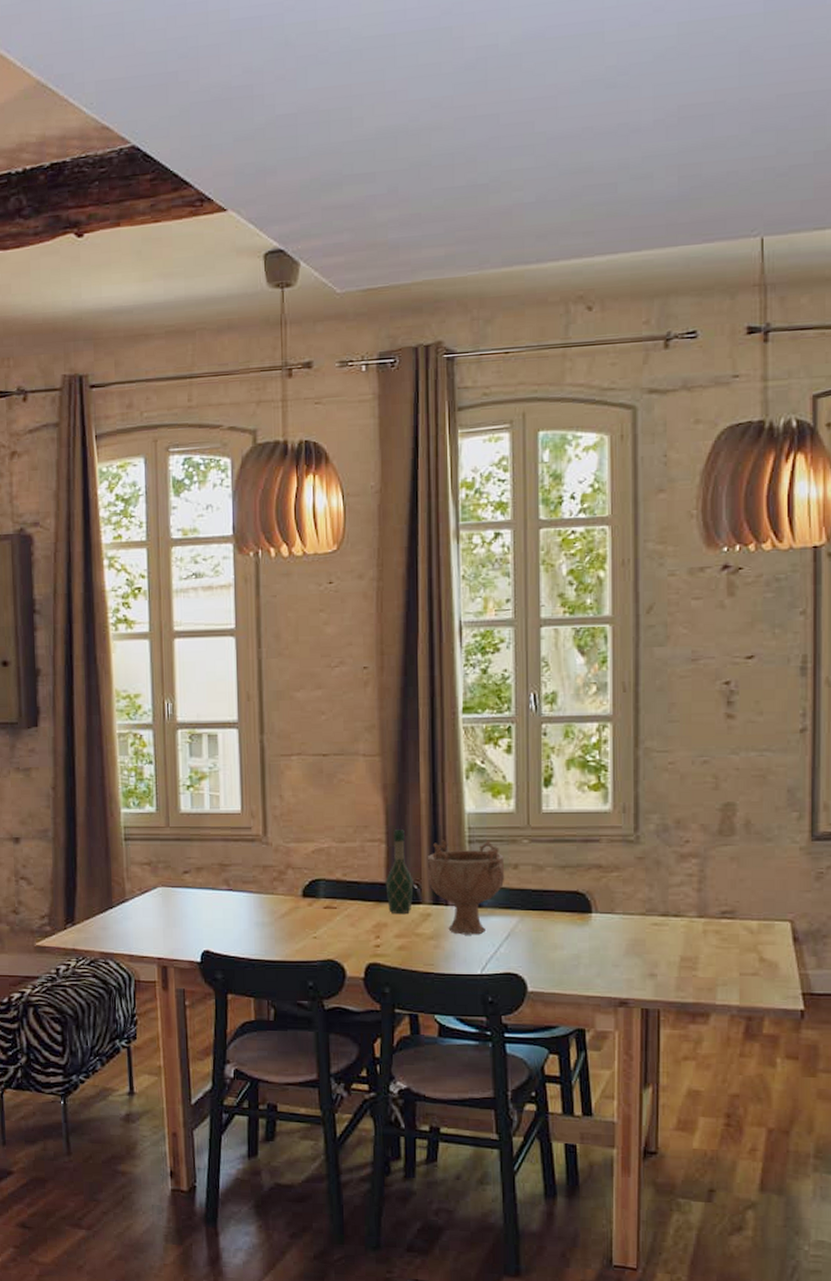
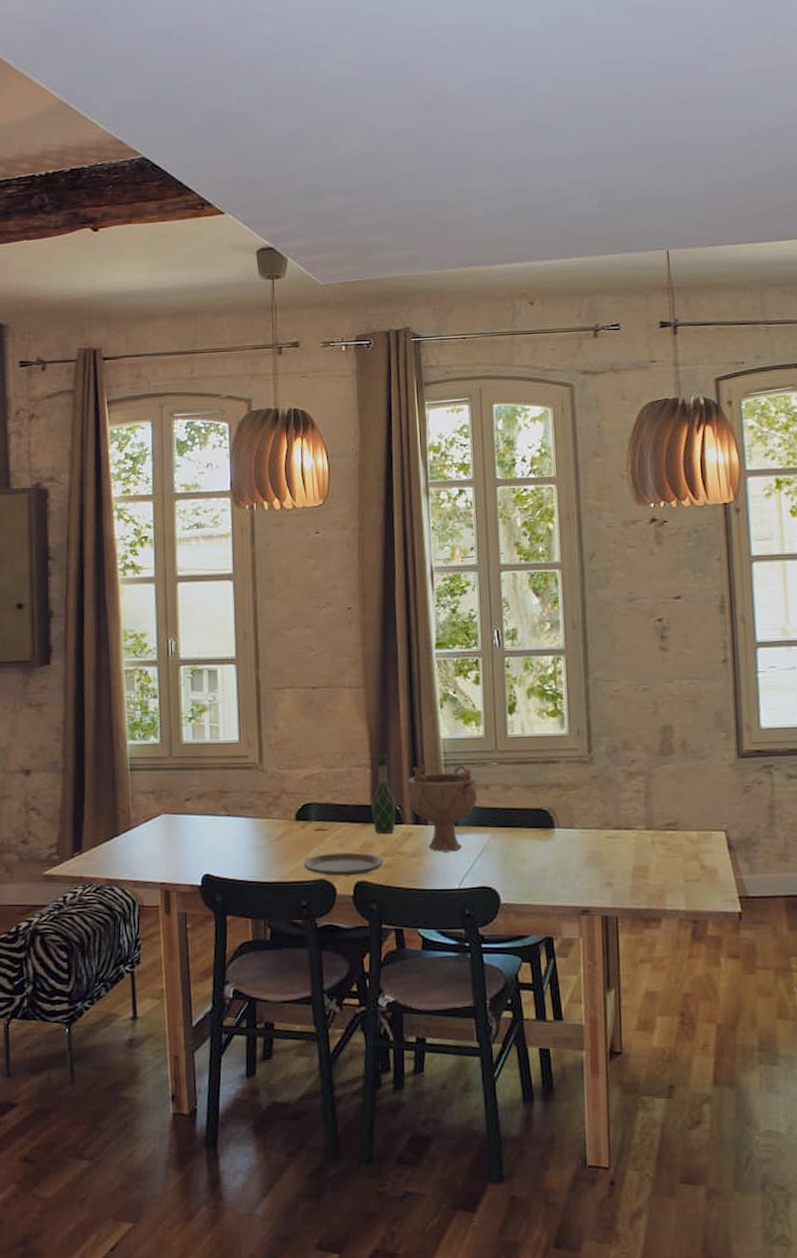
plate: none [310,932,397,957] -> present [303,852,383,876]

